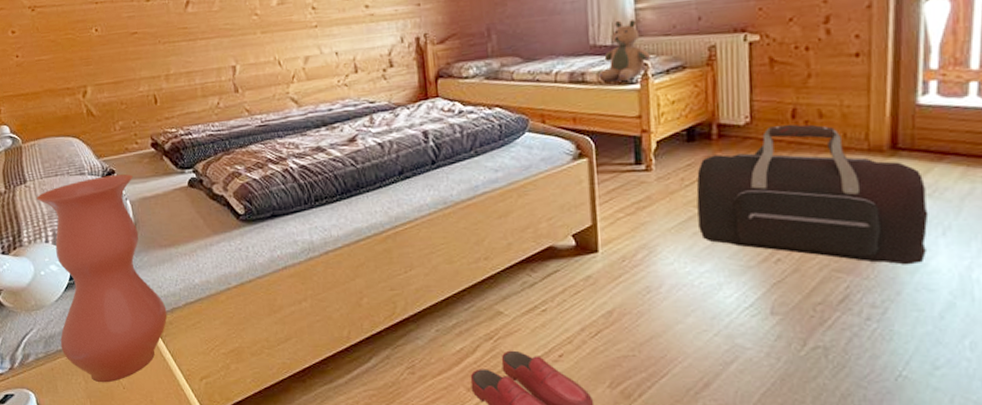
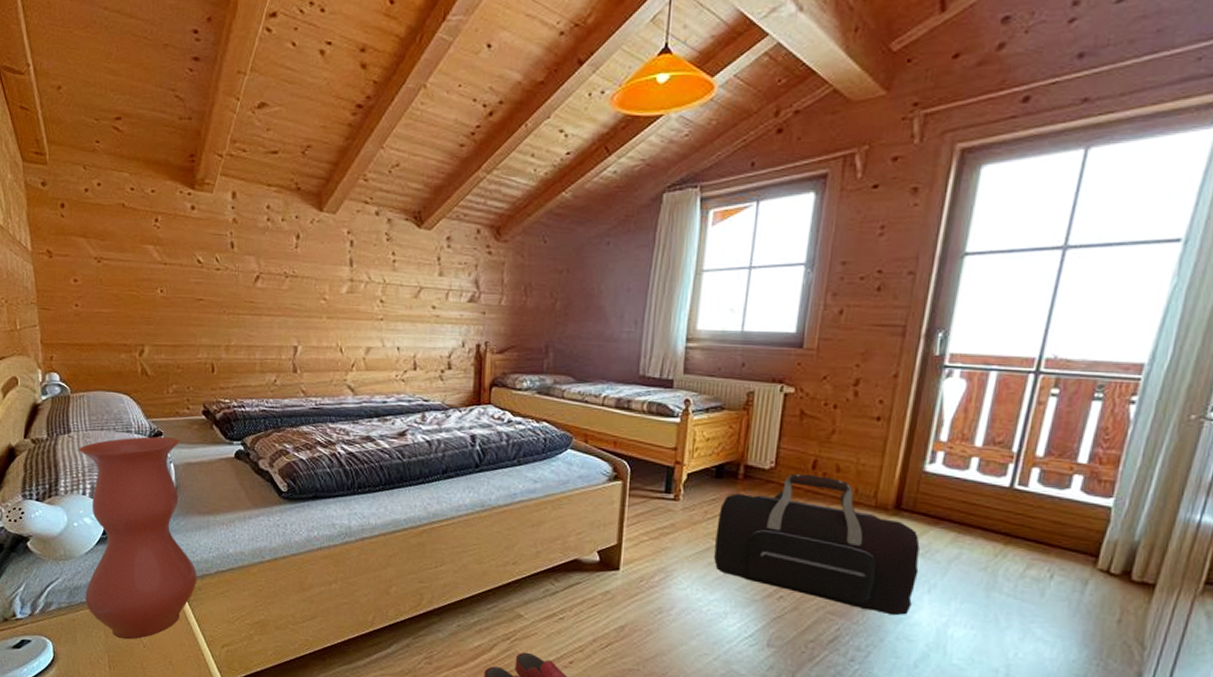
teddy bear: present [599,20,650,82] -> none [643,355,693,414]

